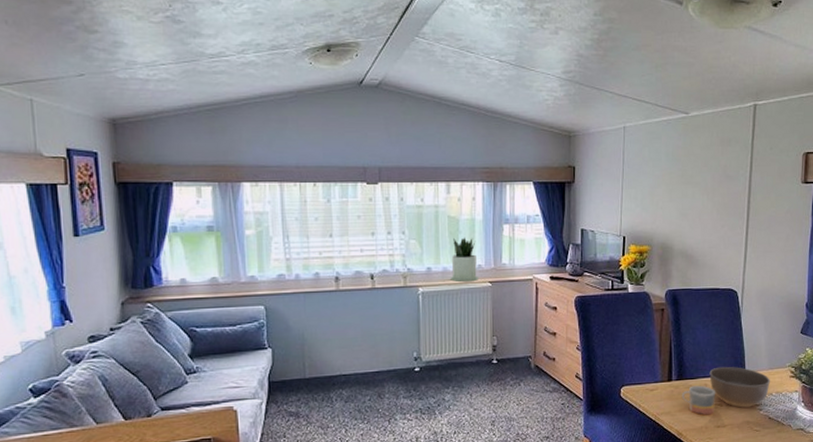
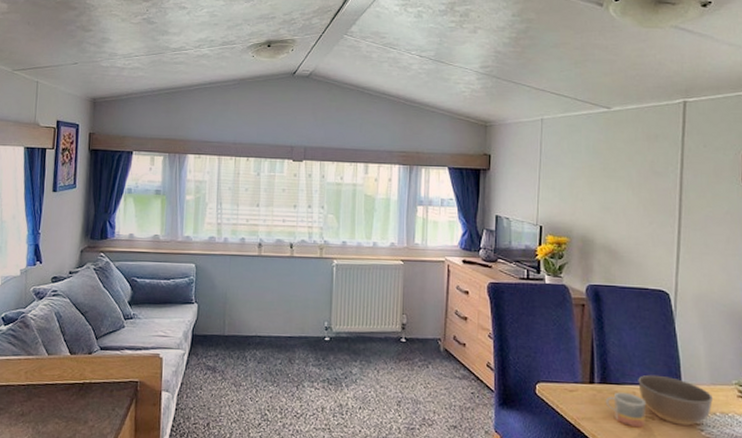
planter: present [450,237,480,283] -> none [364,215,392,259]

